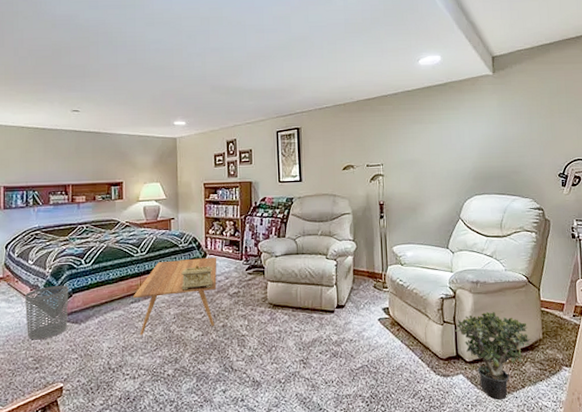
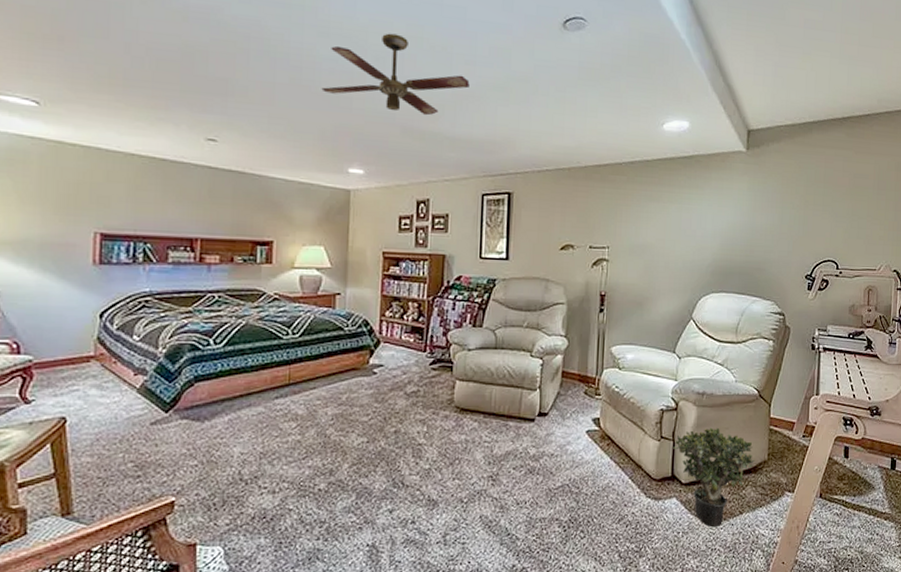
waste bin: present [25,285,69,340] -> none [125,371,190,440]
coffee table: present [133,257,217,336] -> none [278,346,394,440]
ceiling fan: none [151,17,260,75] -> present [321,33,470,116]
decorative box: present [181,265,213,291] -> none [344,355,387,386]

